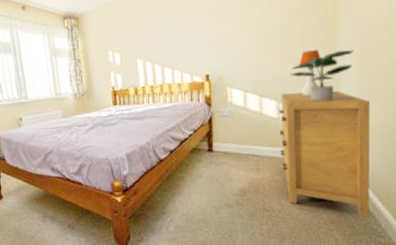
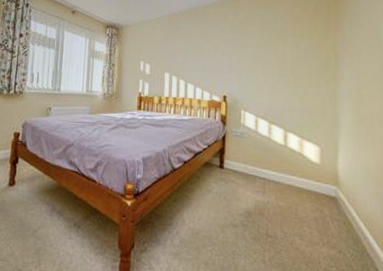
dresser: present [279,90,371,218] -> none [285,123,366,258]
potted plant: present [289,50,354,102] -> none [296,93,351,137]
table lamp: present [299,50,321,96] -> none [305,89,324,129]

